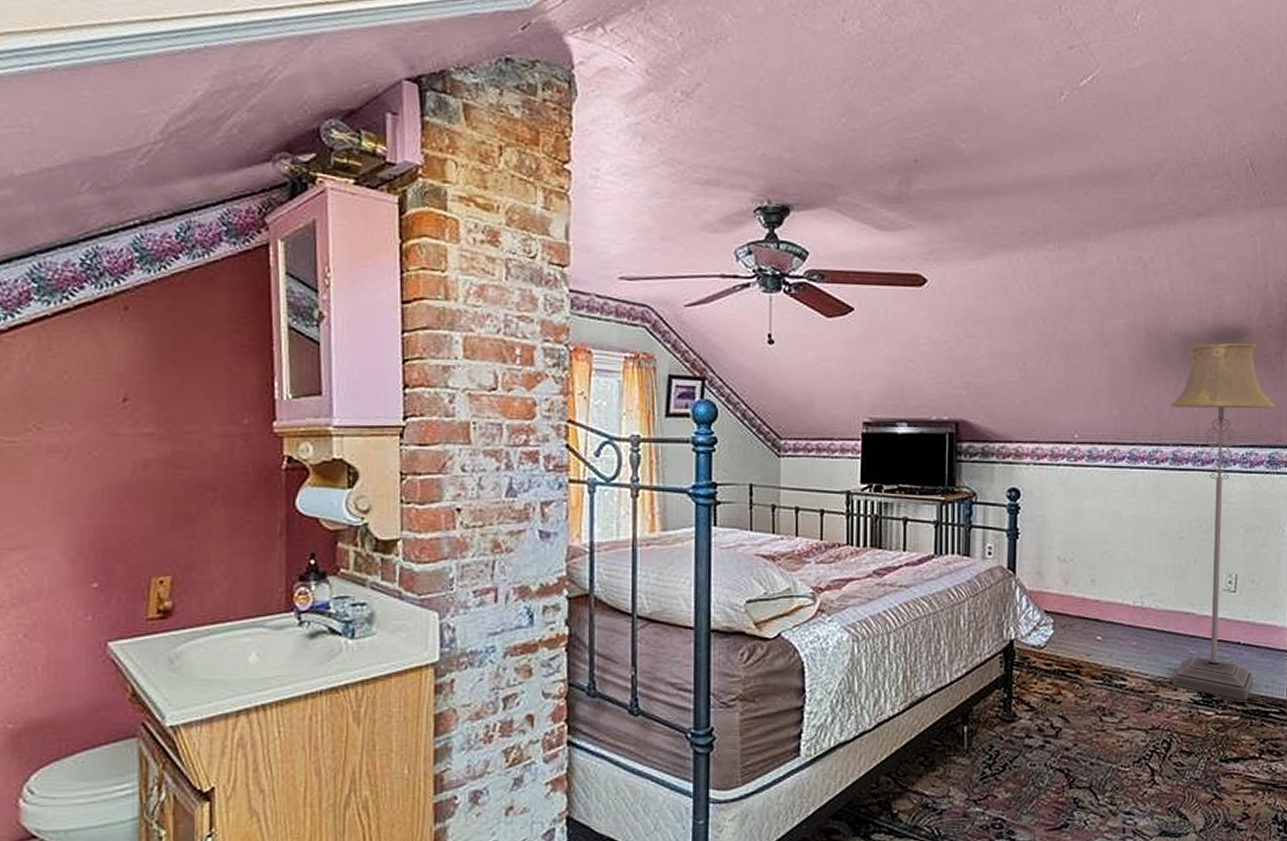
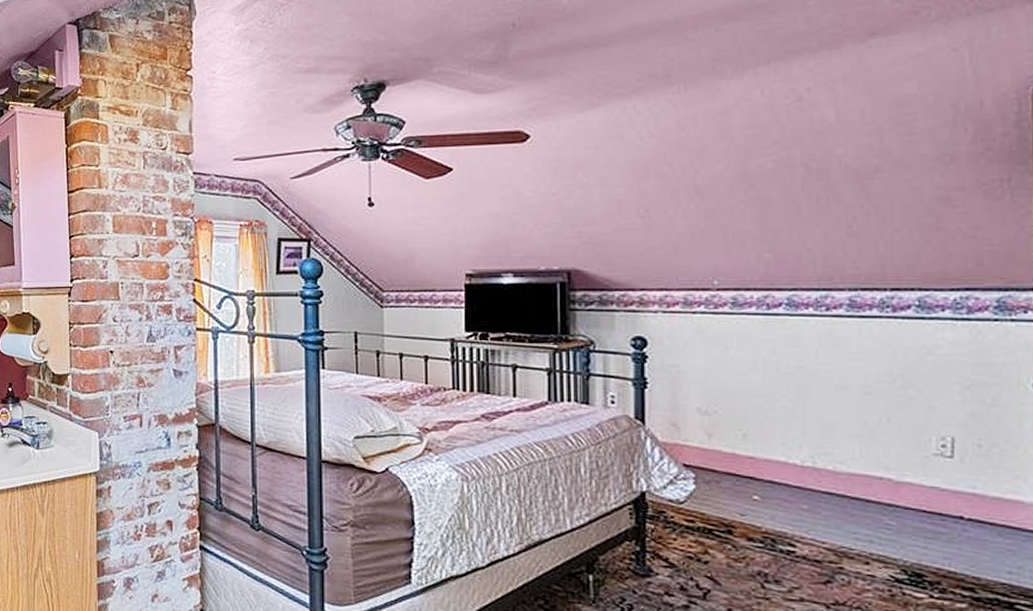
floor lamp: present [1170,343,1275,701] -> none [842,171,1003,586]

